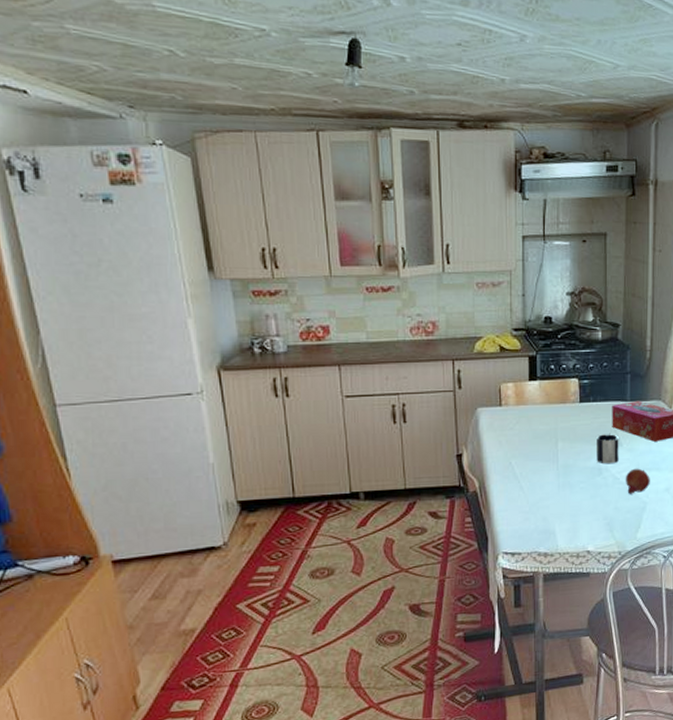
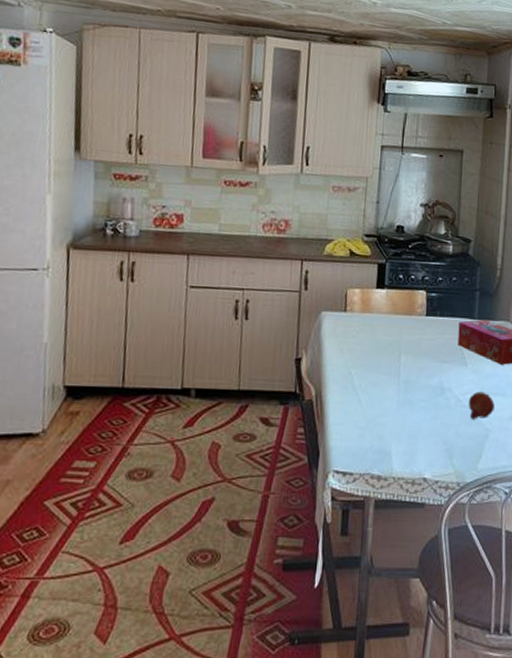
mug: present [597,434,619,464] -> none [440,351,464,385]

